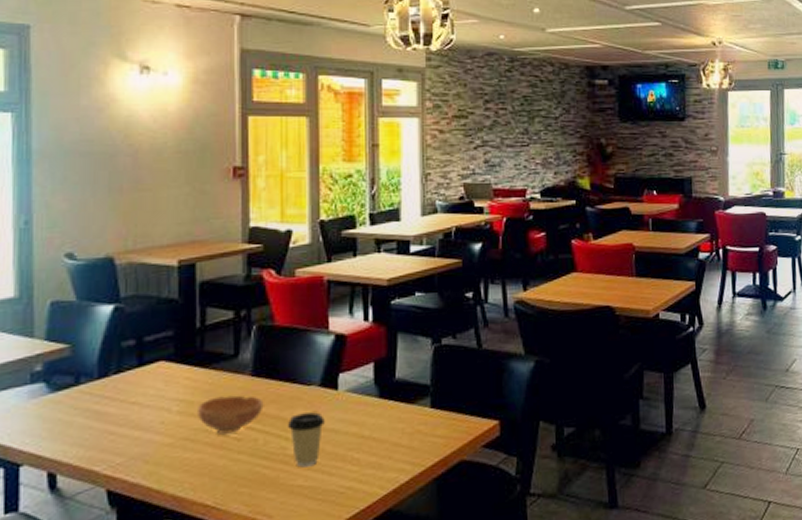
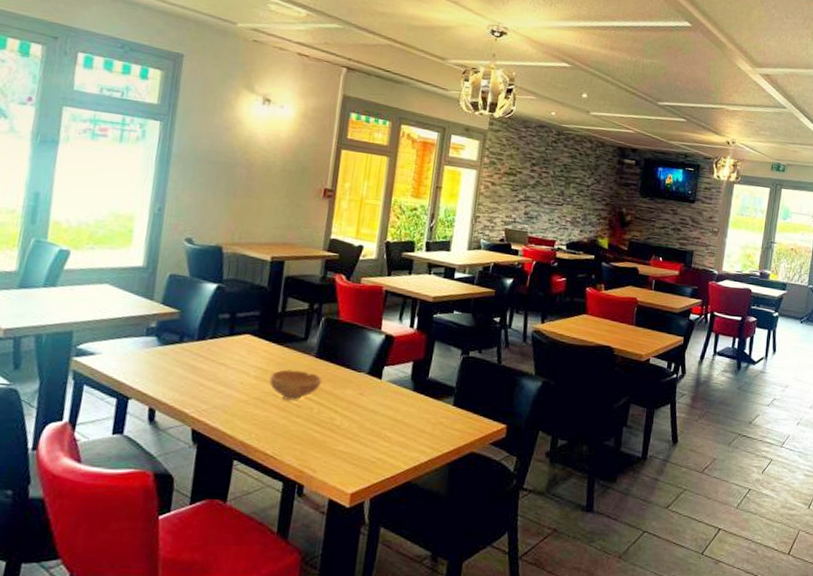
coffee cup: present [287,412,325,468] -> none [337,393,368,437]

